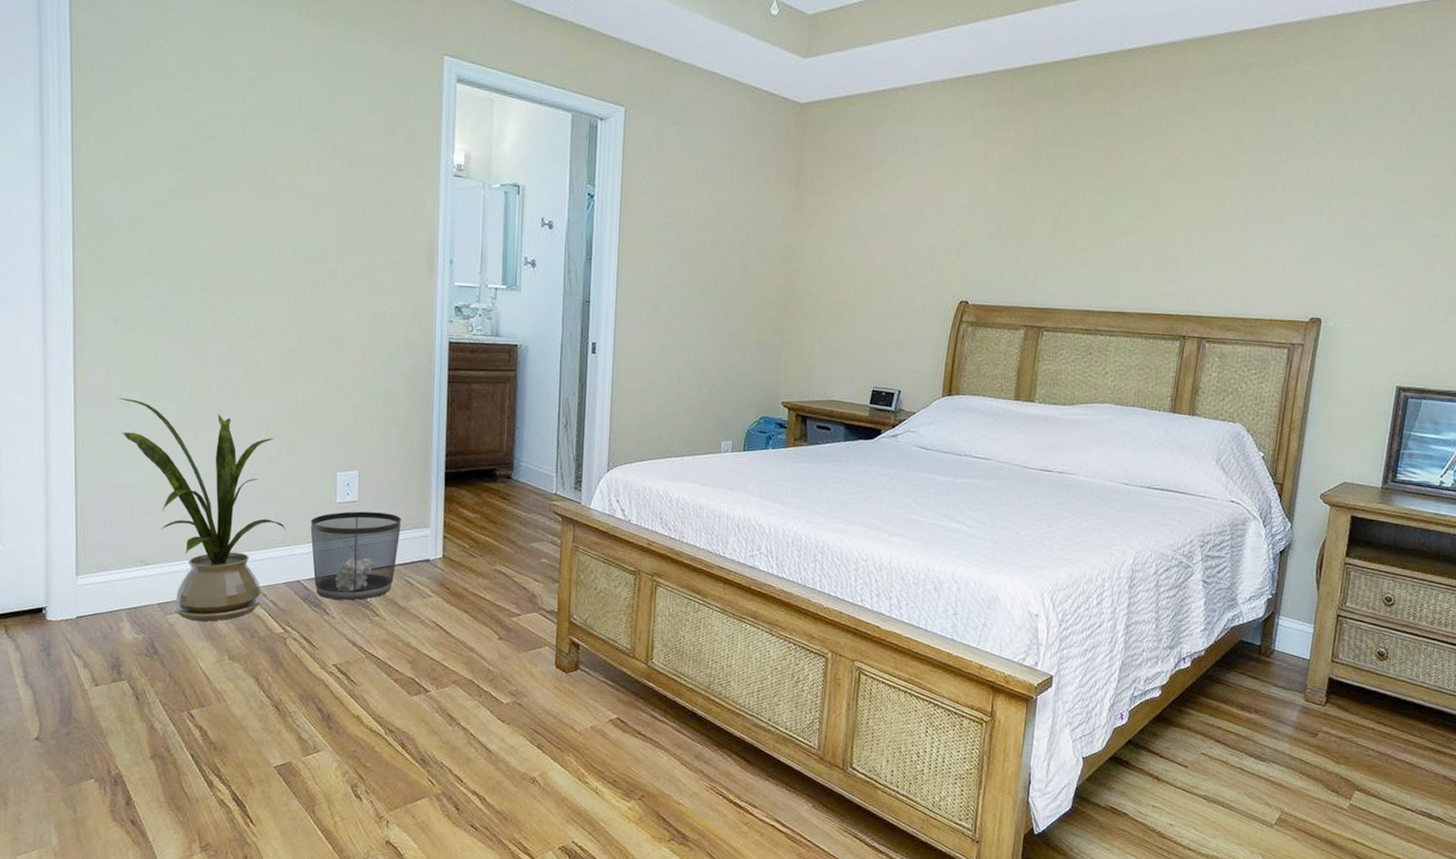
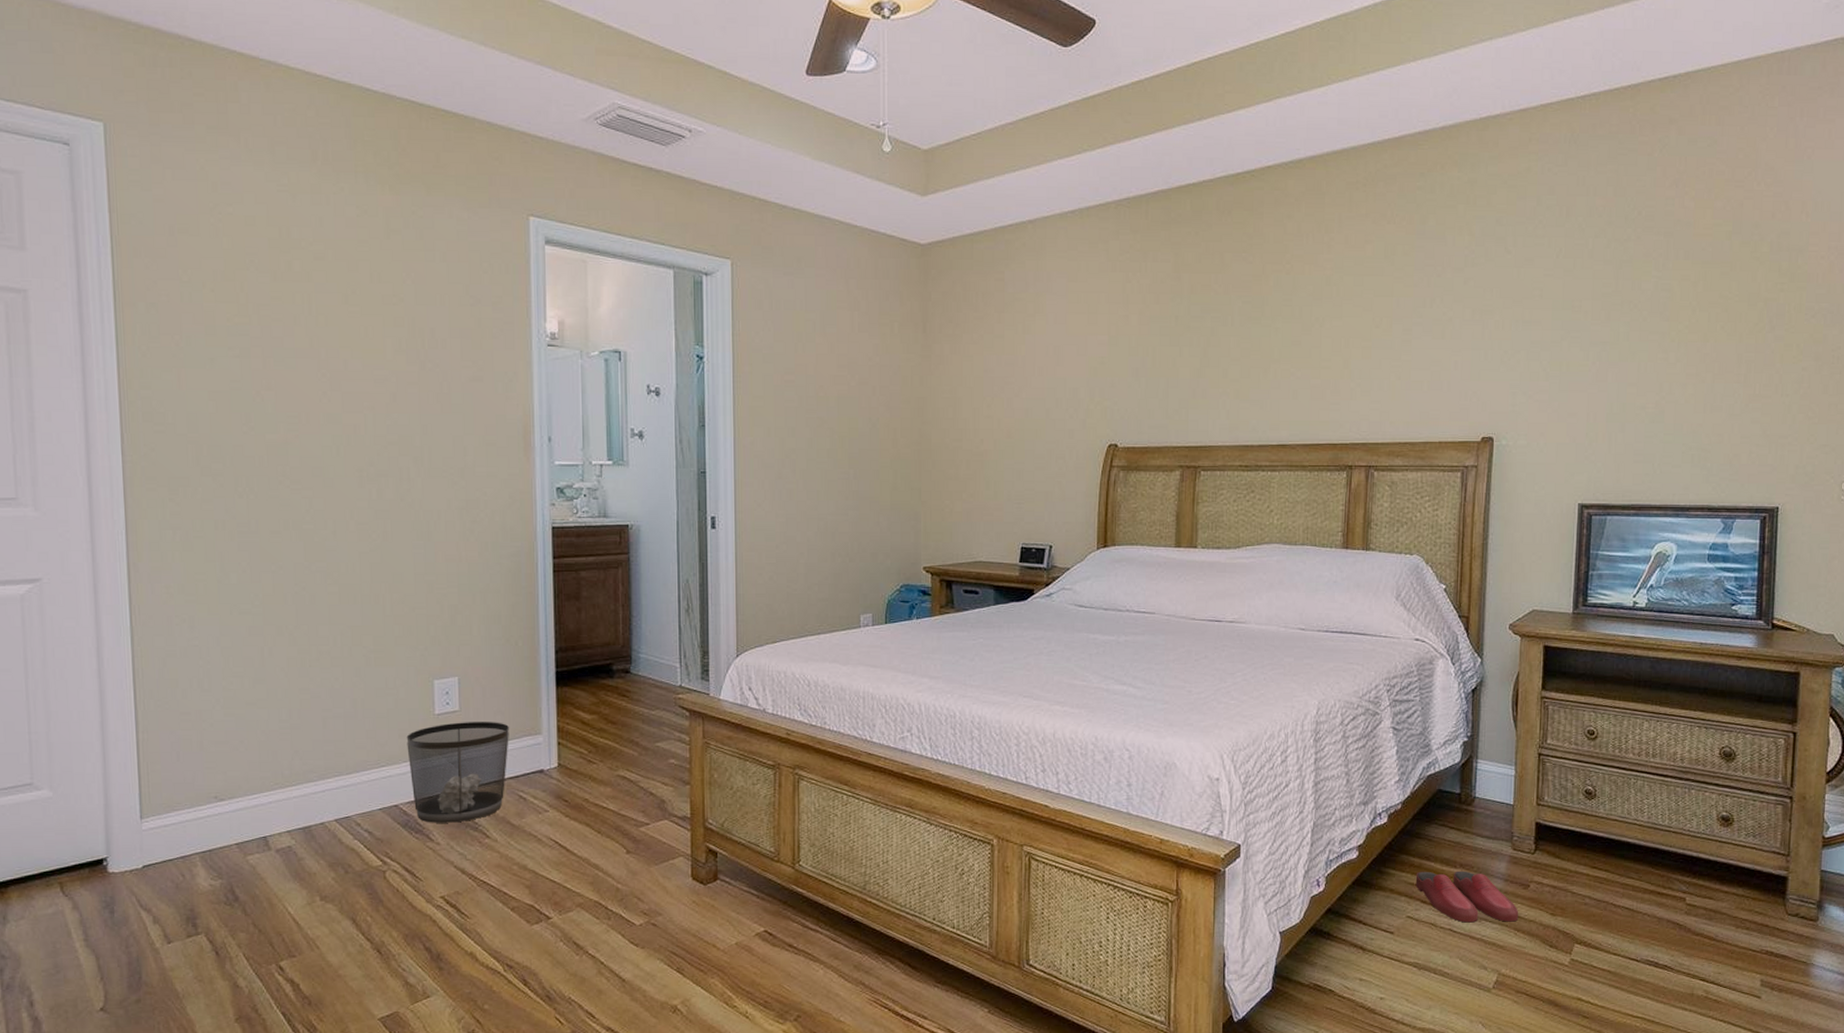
house plant: present [119,398,286,622] -> none [182,615,379,859]
slippers: none [1211,713,1306,766] -> present [1415,870,1519,923]

